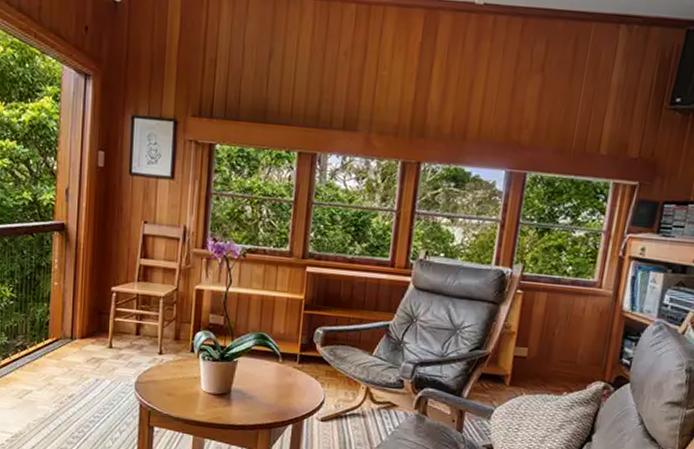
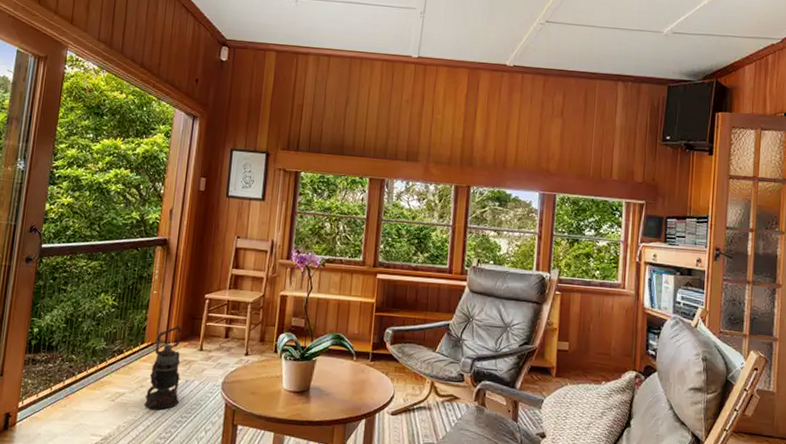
lantern: none [53,320,90,410] -> present [144,325,182,411]

